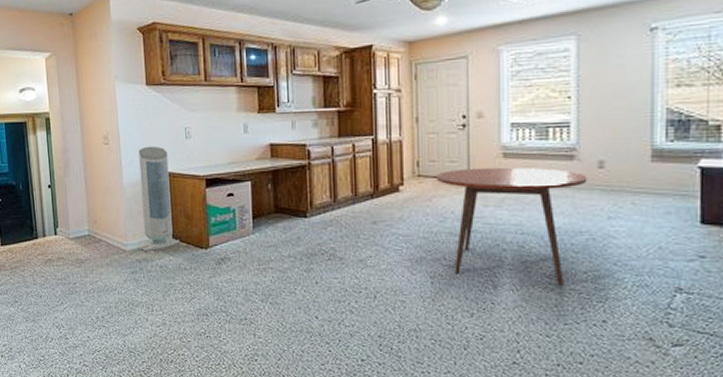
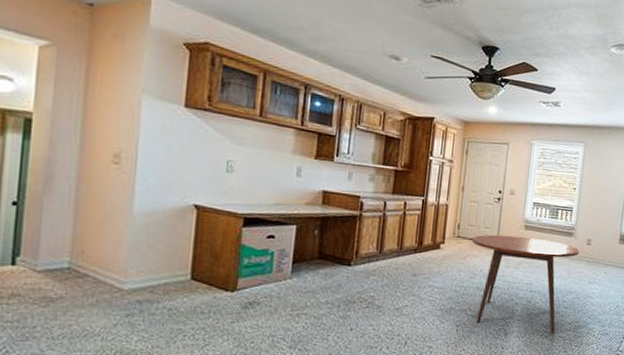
air purifier: present [139,146,180,252] -> none [142,173,201,292]

